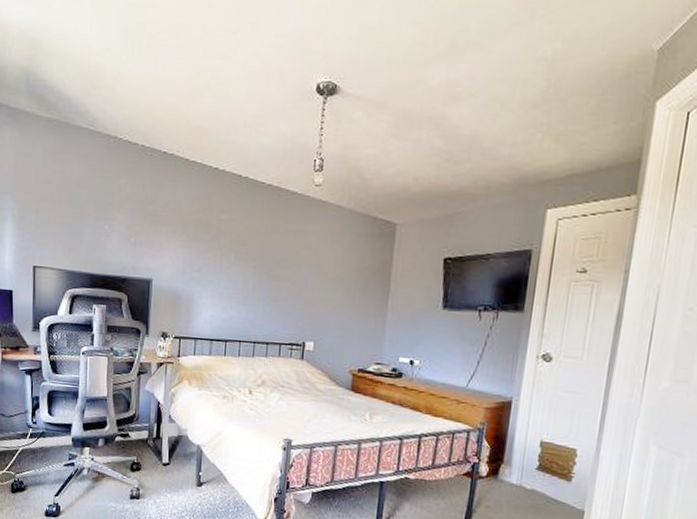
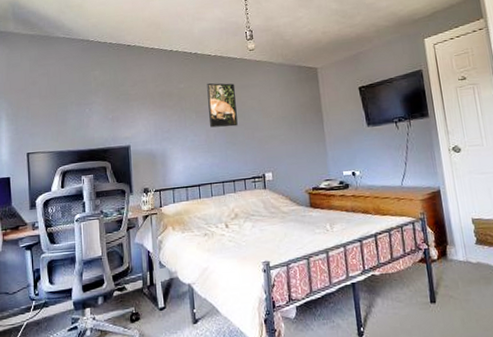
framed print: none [249,218,289,279] -> present [207,82,238,128]

